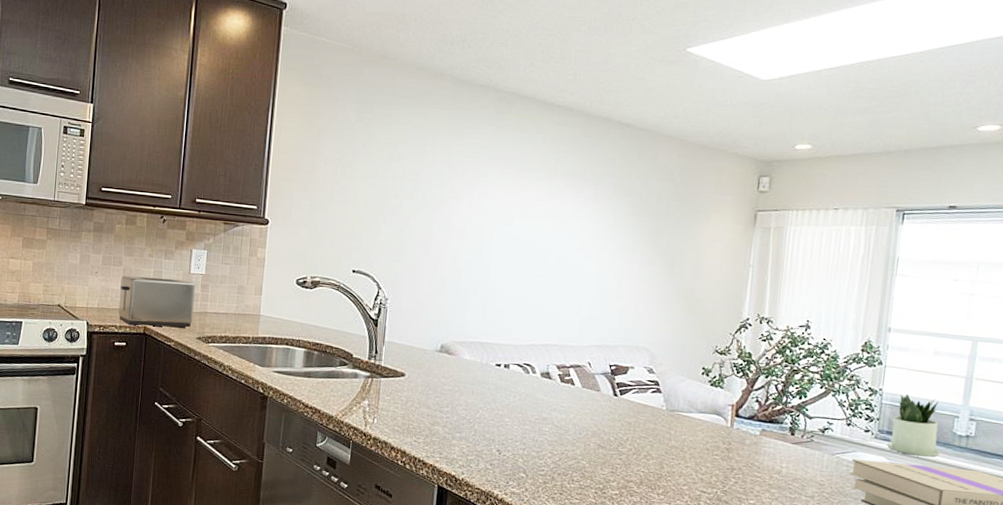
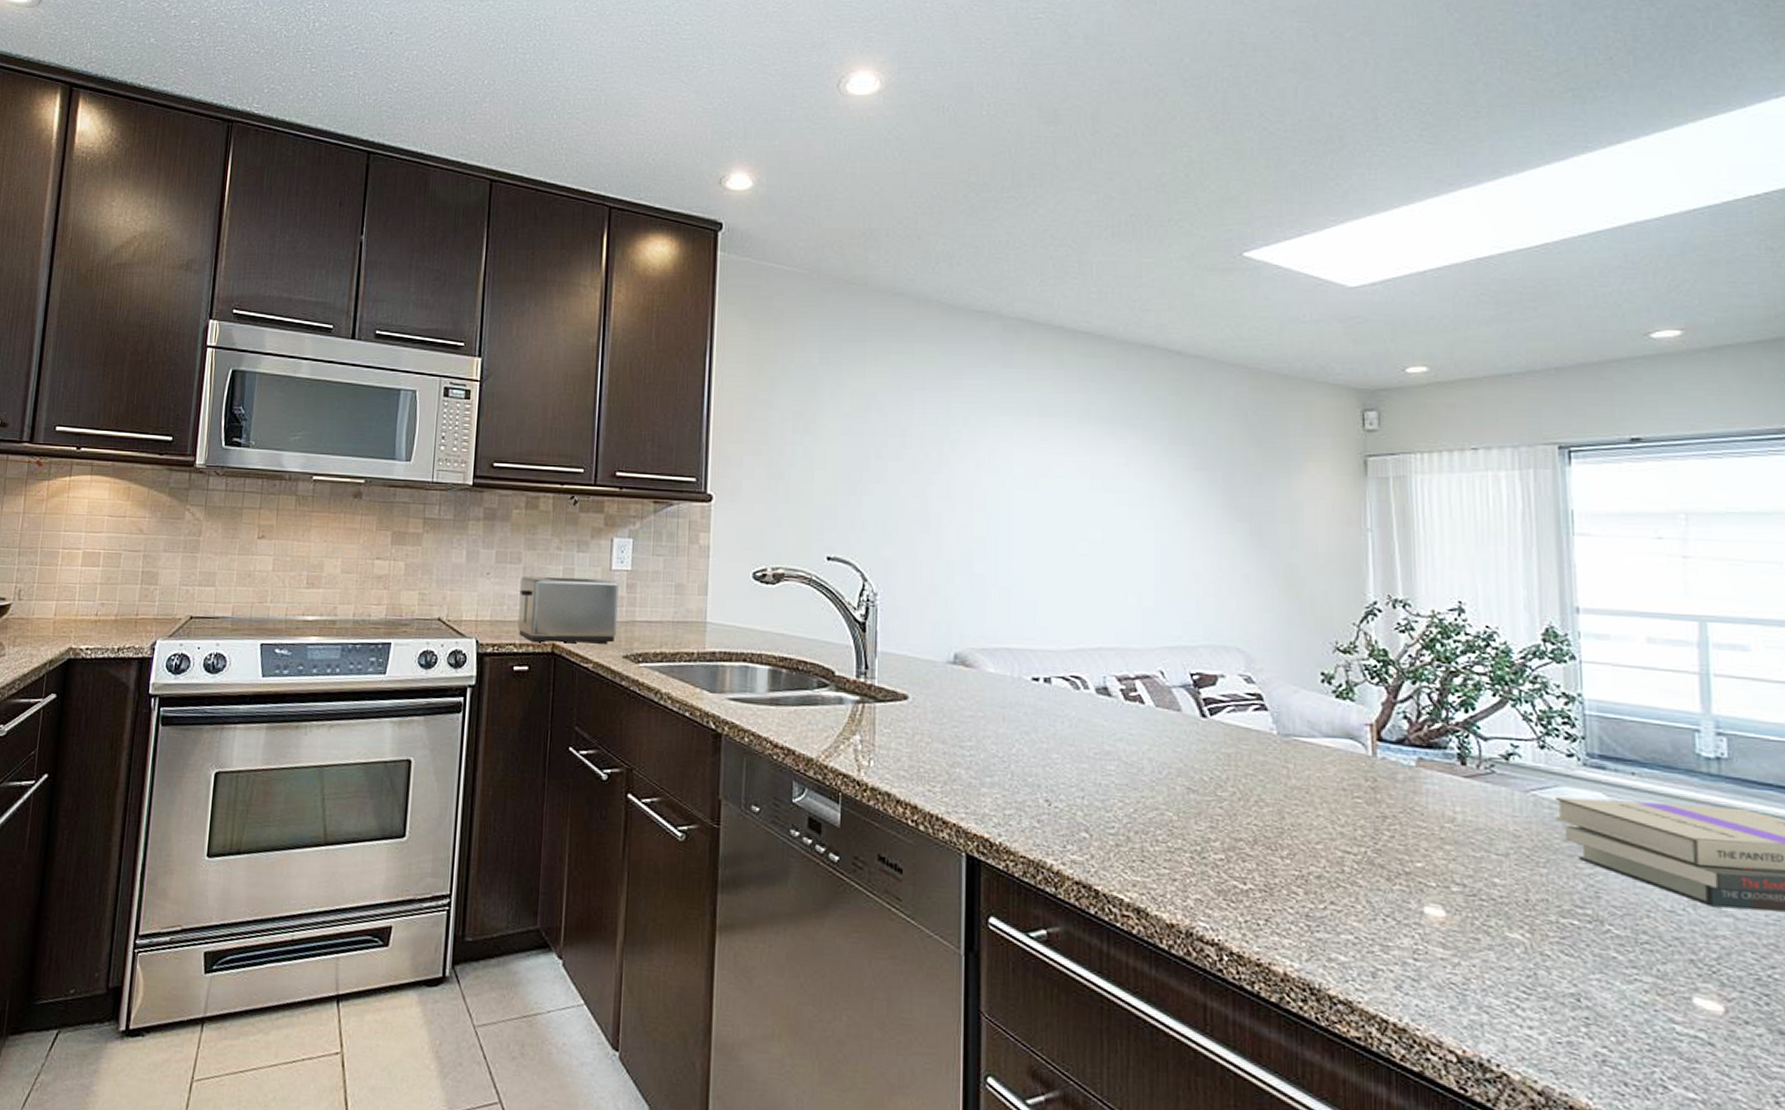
planter: present [886,393,940,457] -> none [1601,699,1683,790]

